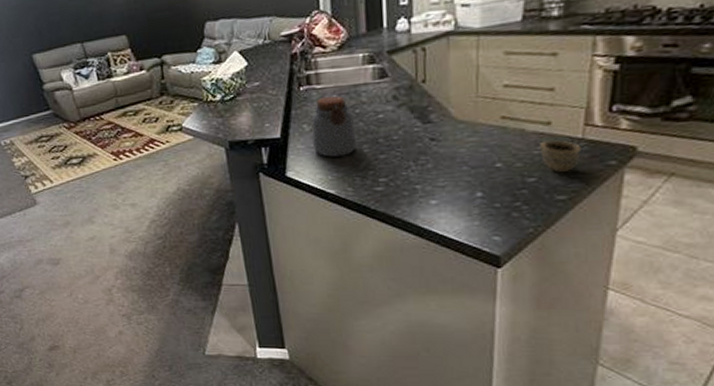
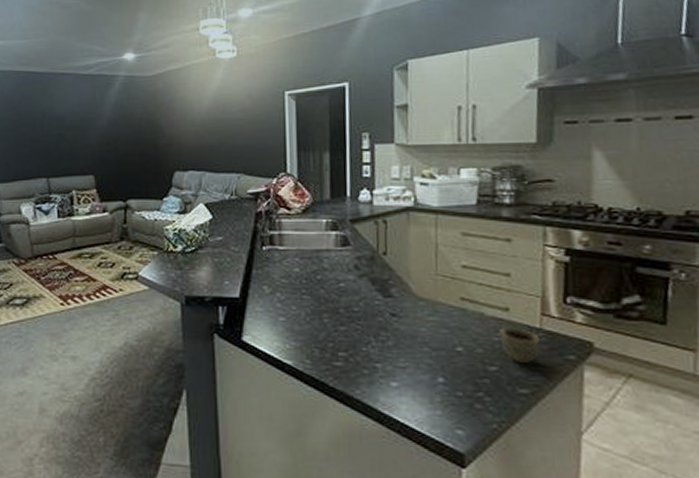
jar: present [311,95,357,157] -> none [272,259,317,324]

